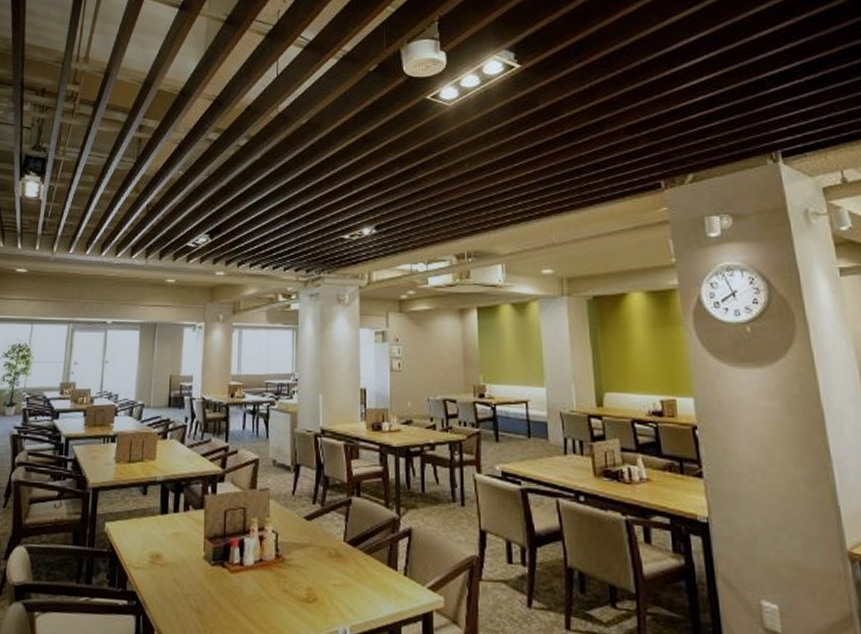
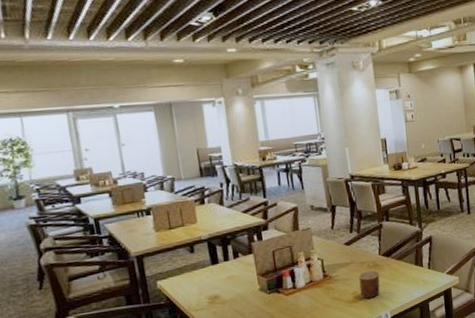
cup: none [316,561,342,603] -> present [358,270,380,299]

